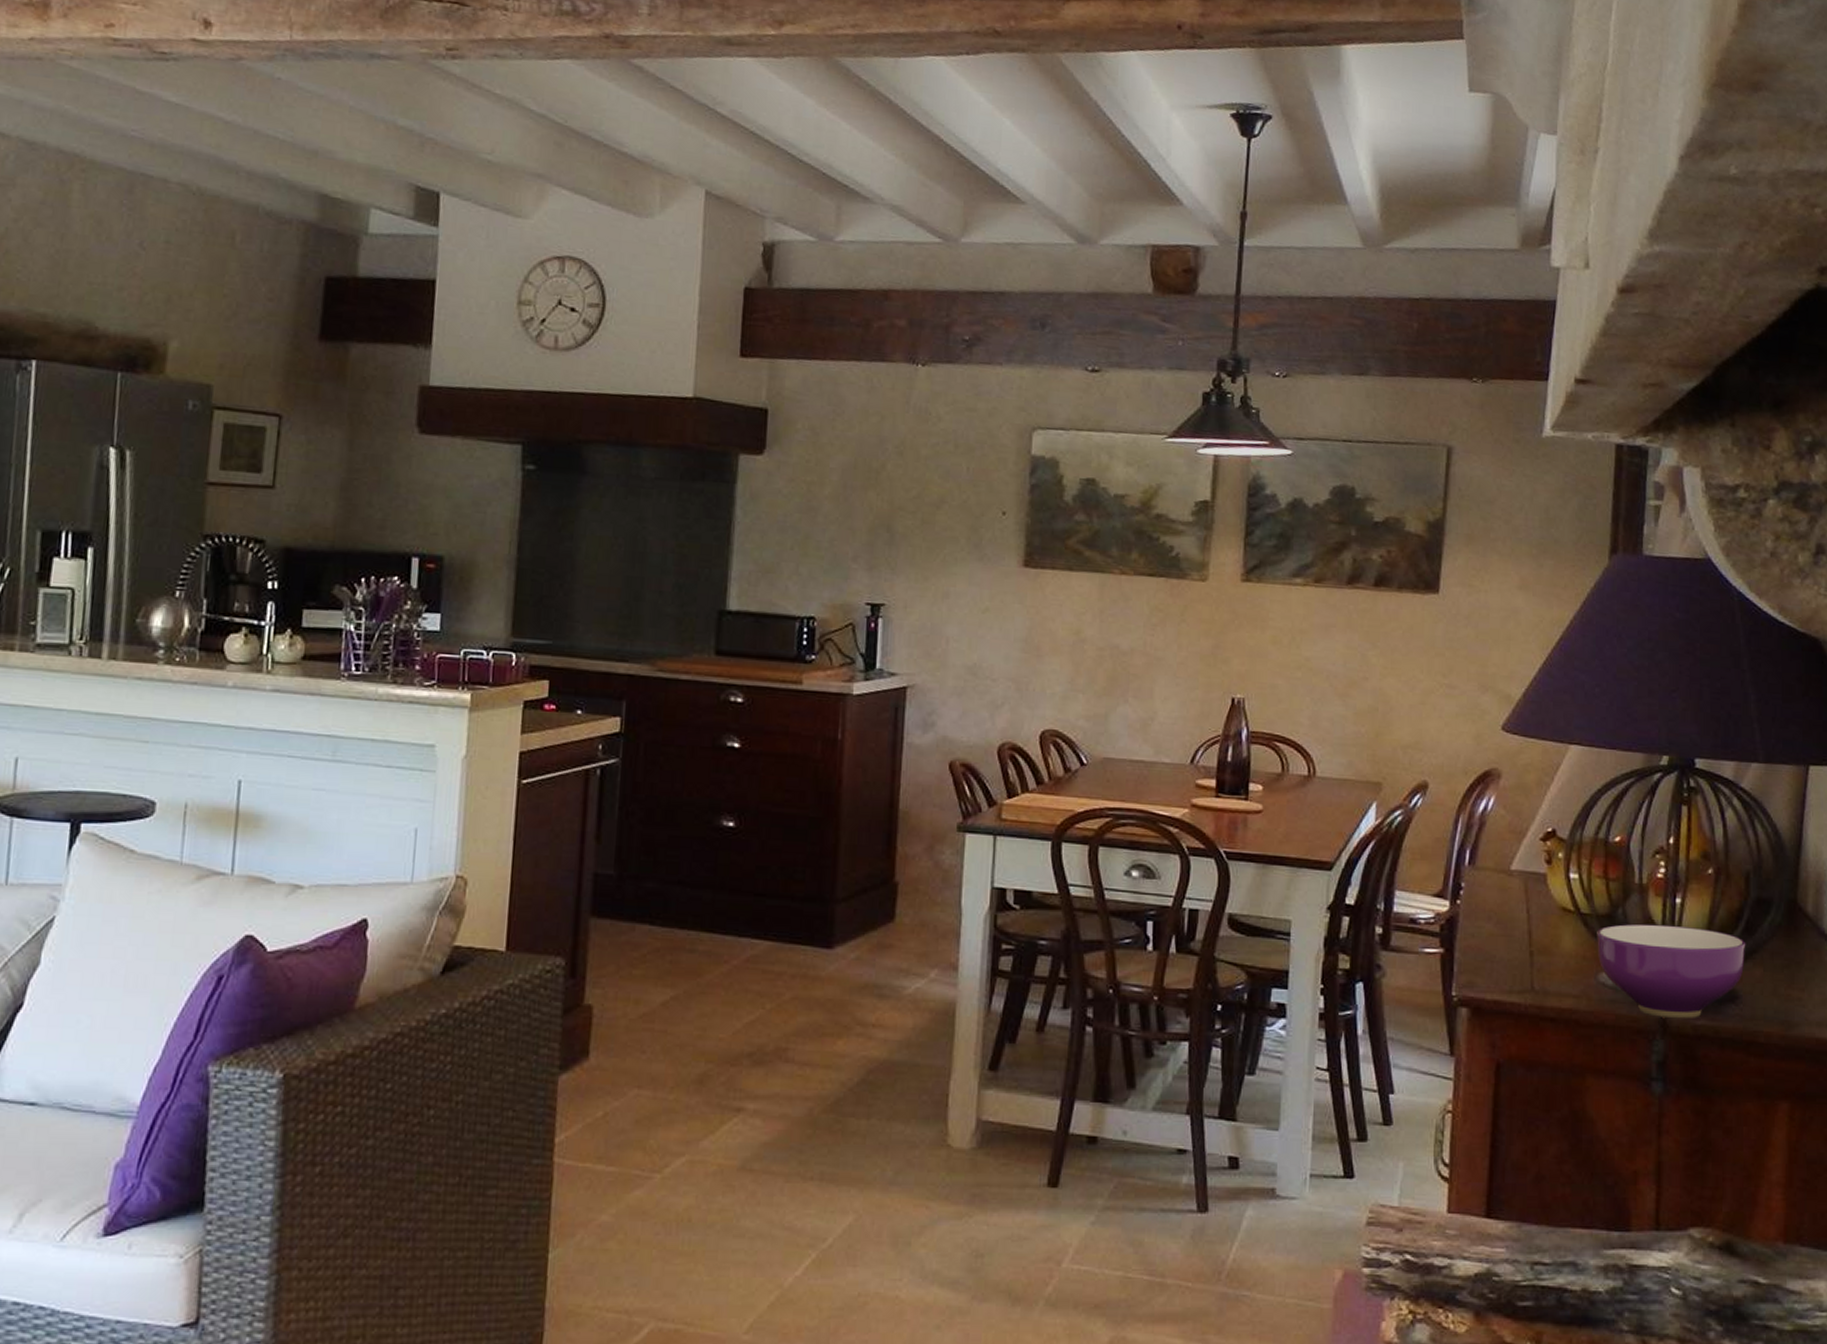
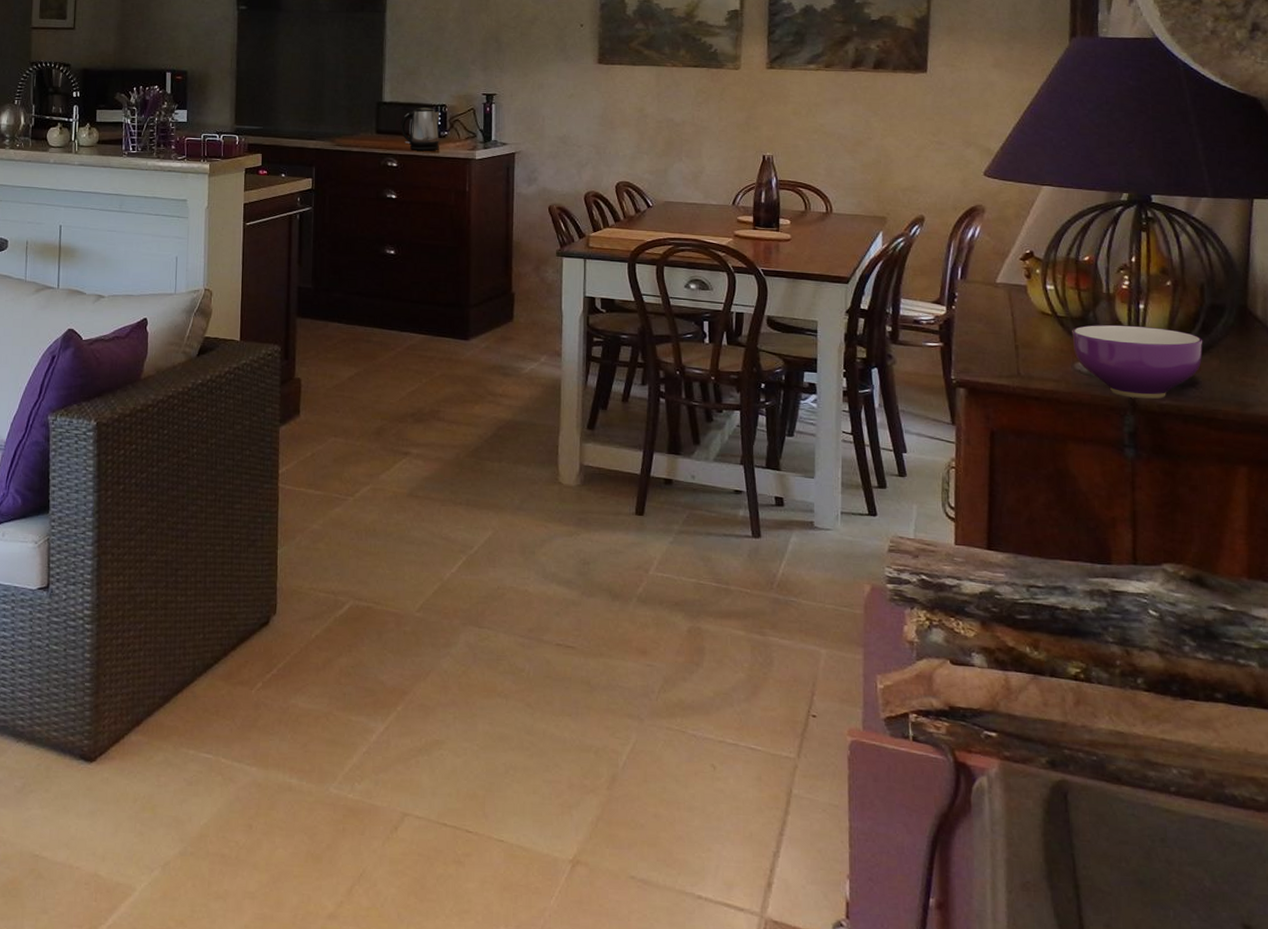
kettle: none [749,619,806,682] -> present [400,107,440,151]

